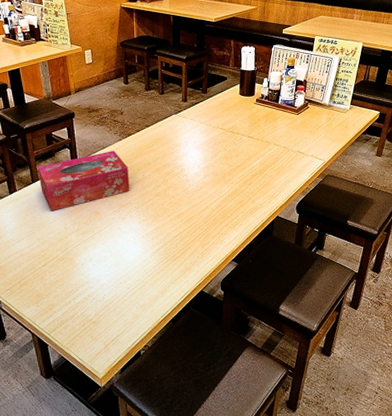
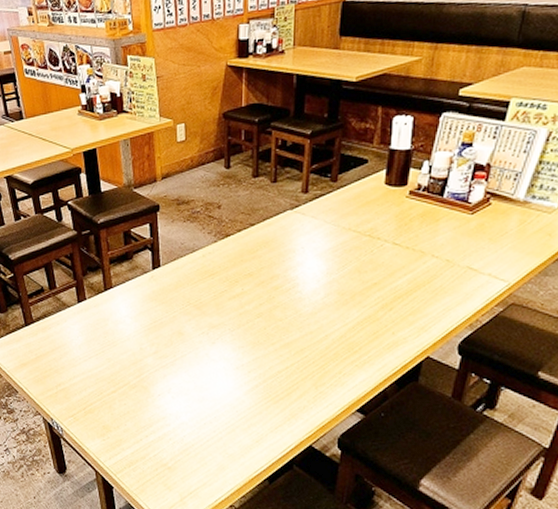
tissue box: present [37,151,130,211] -> none [111,255,224,326]

